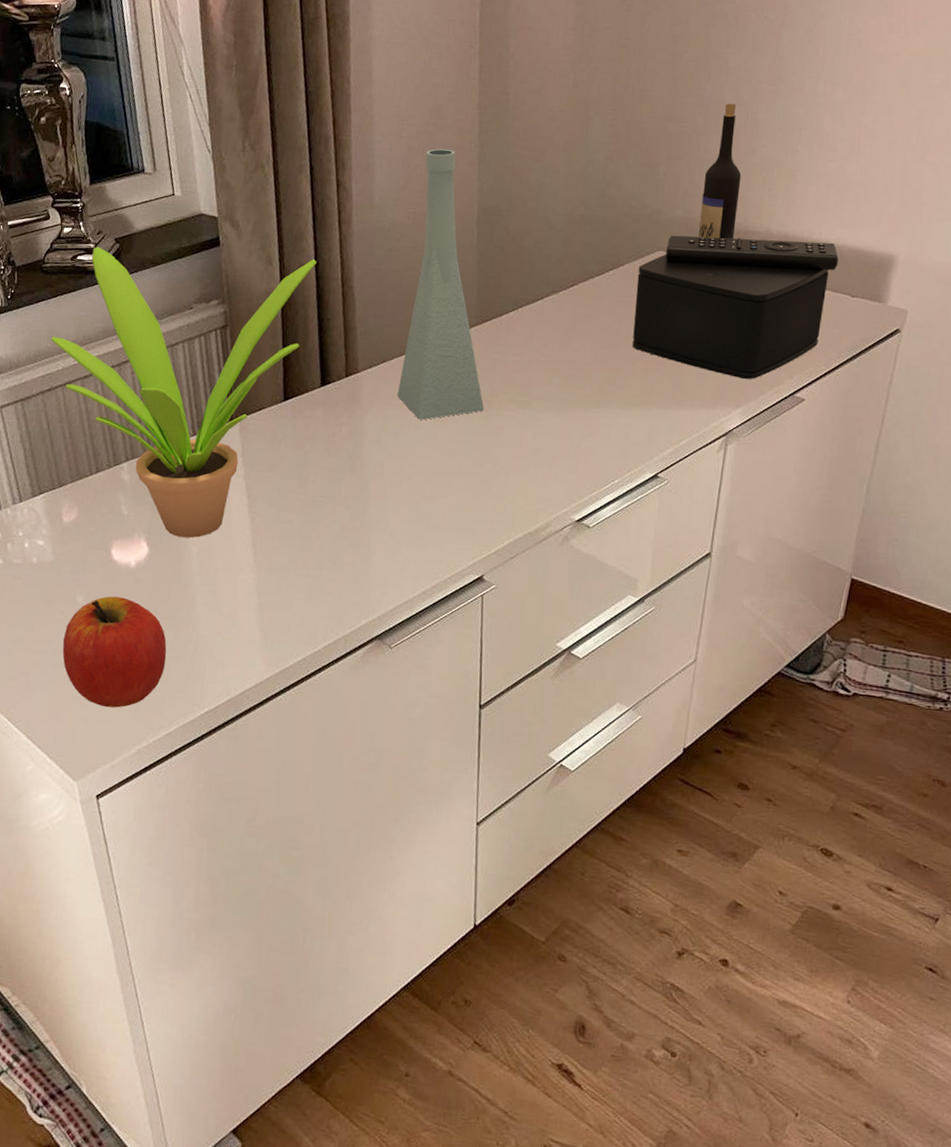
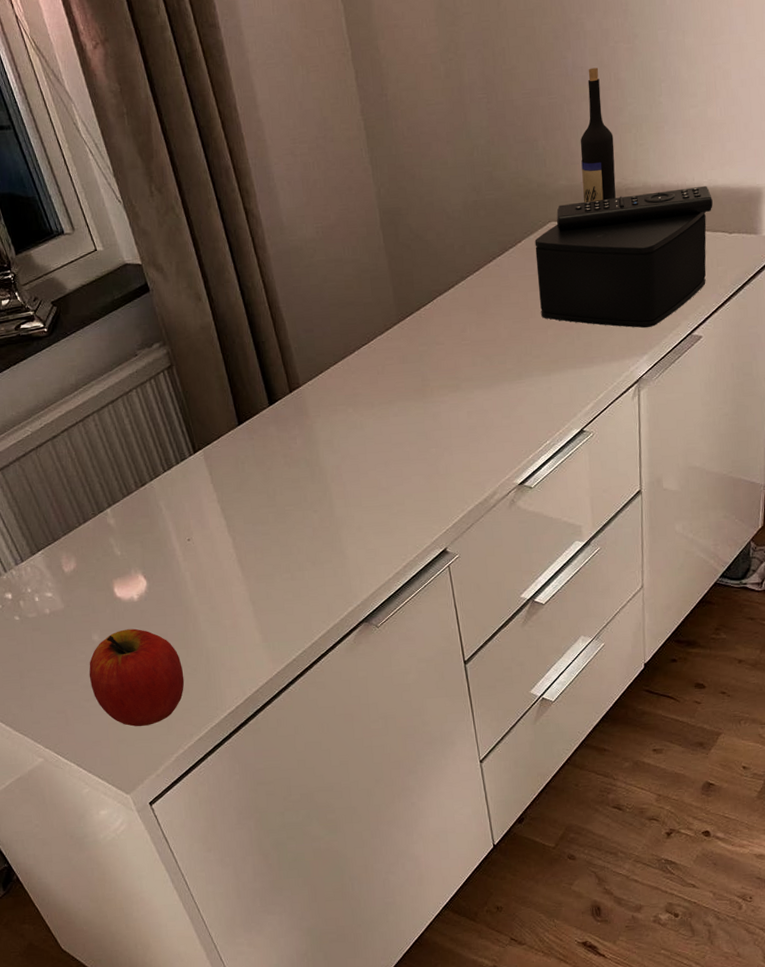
potted plant: present [51,246,317,538] -> none [14,288,242,566]
vase: present [397,149,484,420] -> none [321,160,420,420]

